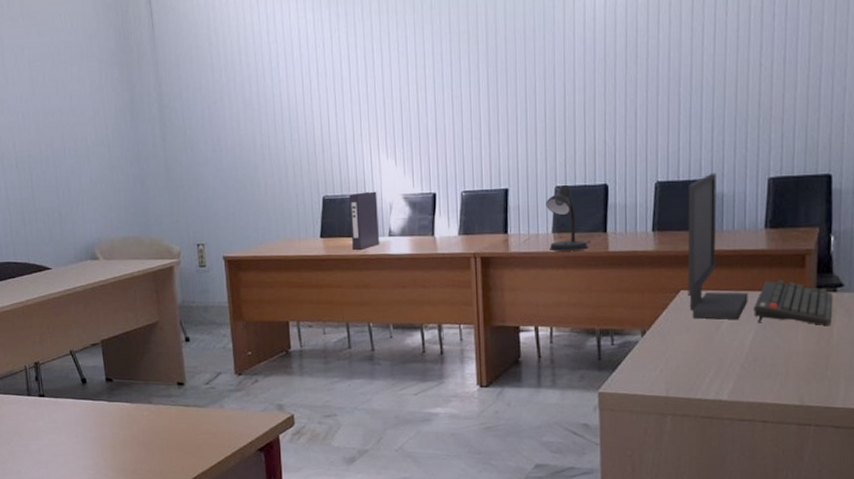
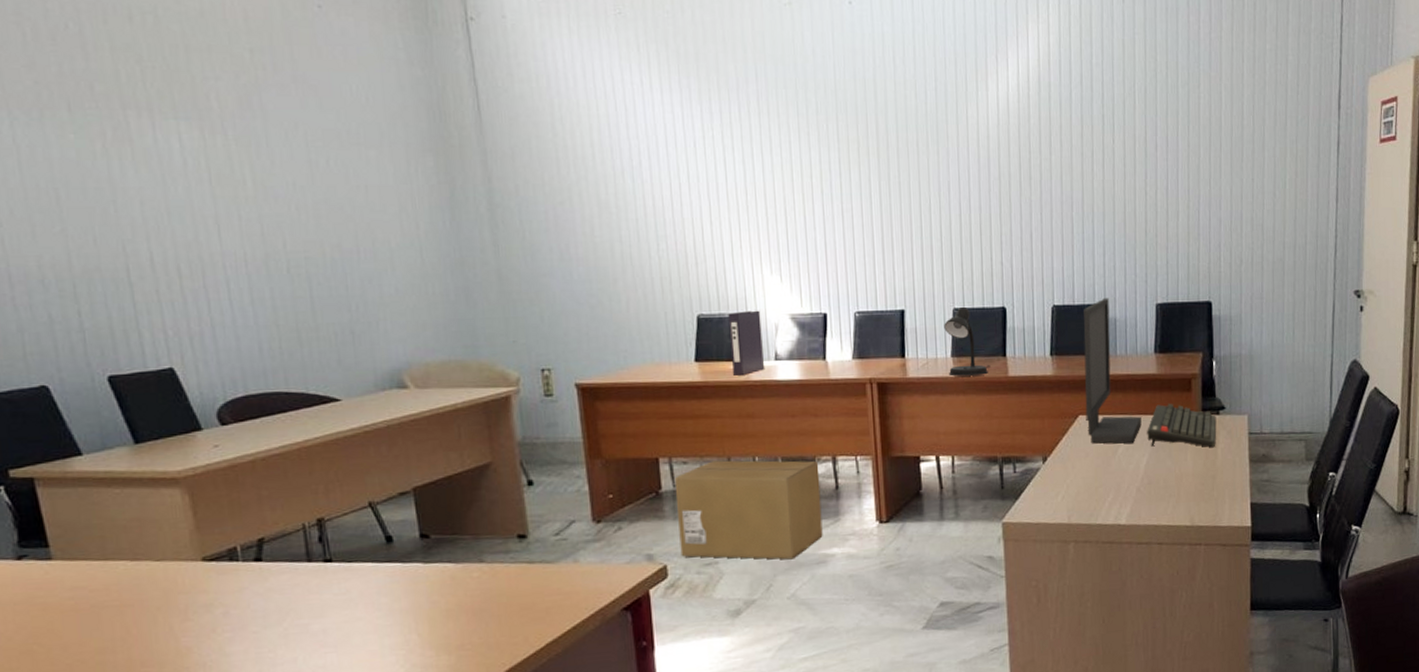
box: none [301,325,428,416] -> present [674,460,823,560]

